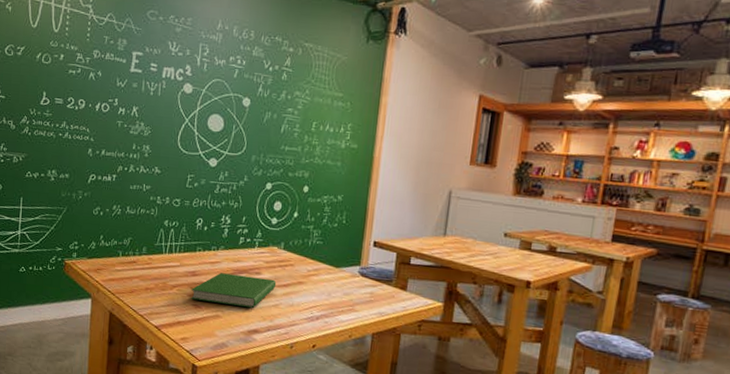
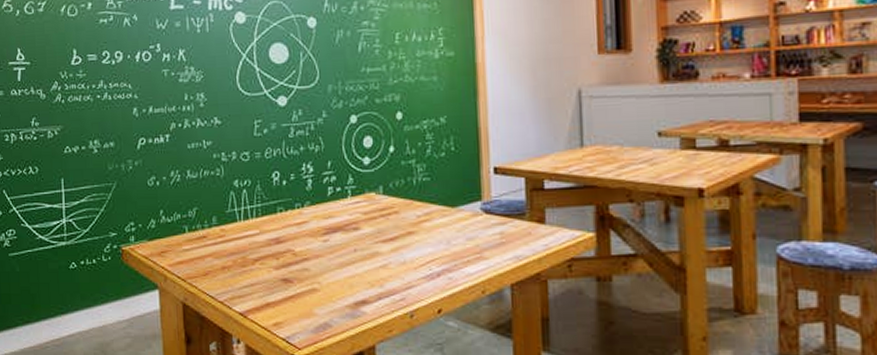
hardcover book: present [191,273,277,309] -> none [278,234,381,274]

